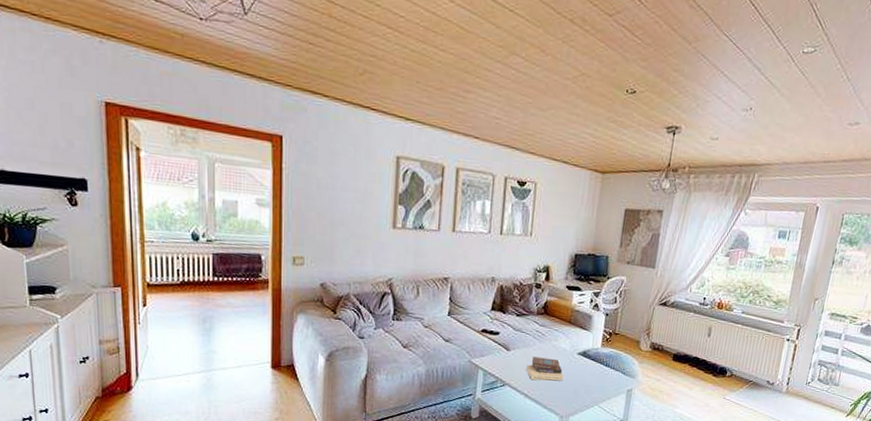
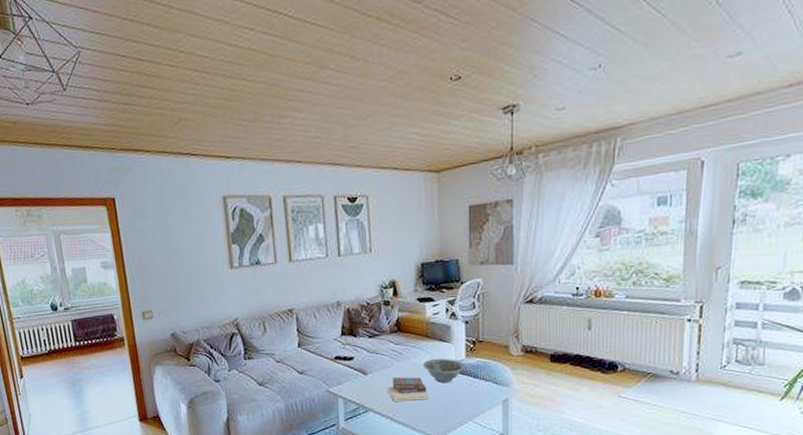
decorative bowl: none [561,343,600,368] -> present [422,358,465,383]

